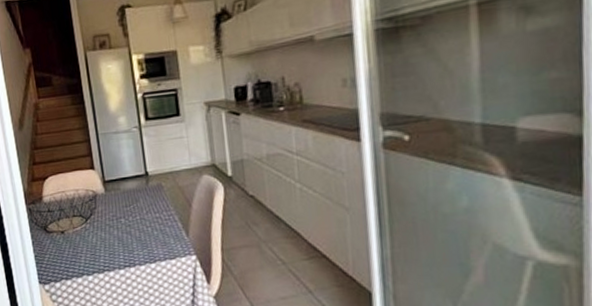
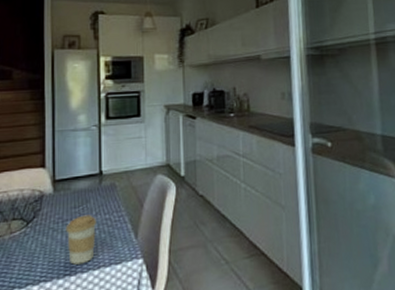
coffee cup: none [120,213,149,258] -> present [65,215,96,265]

